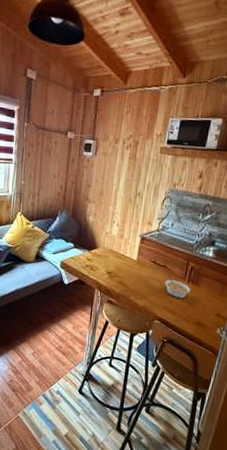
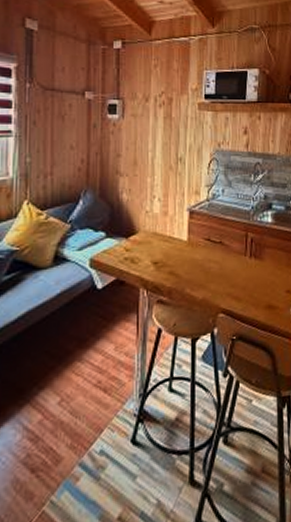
legume: present [164,275,191,298] -> none [224,253,255,280]

